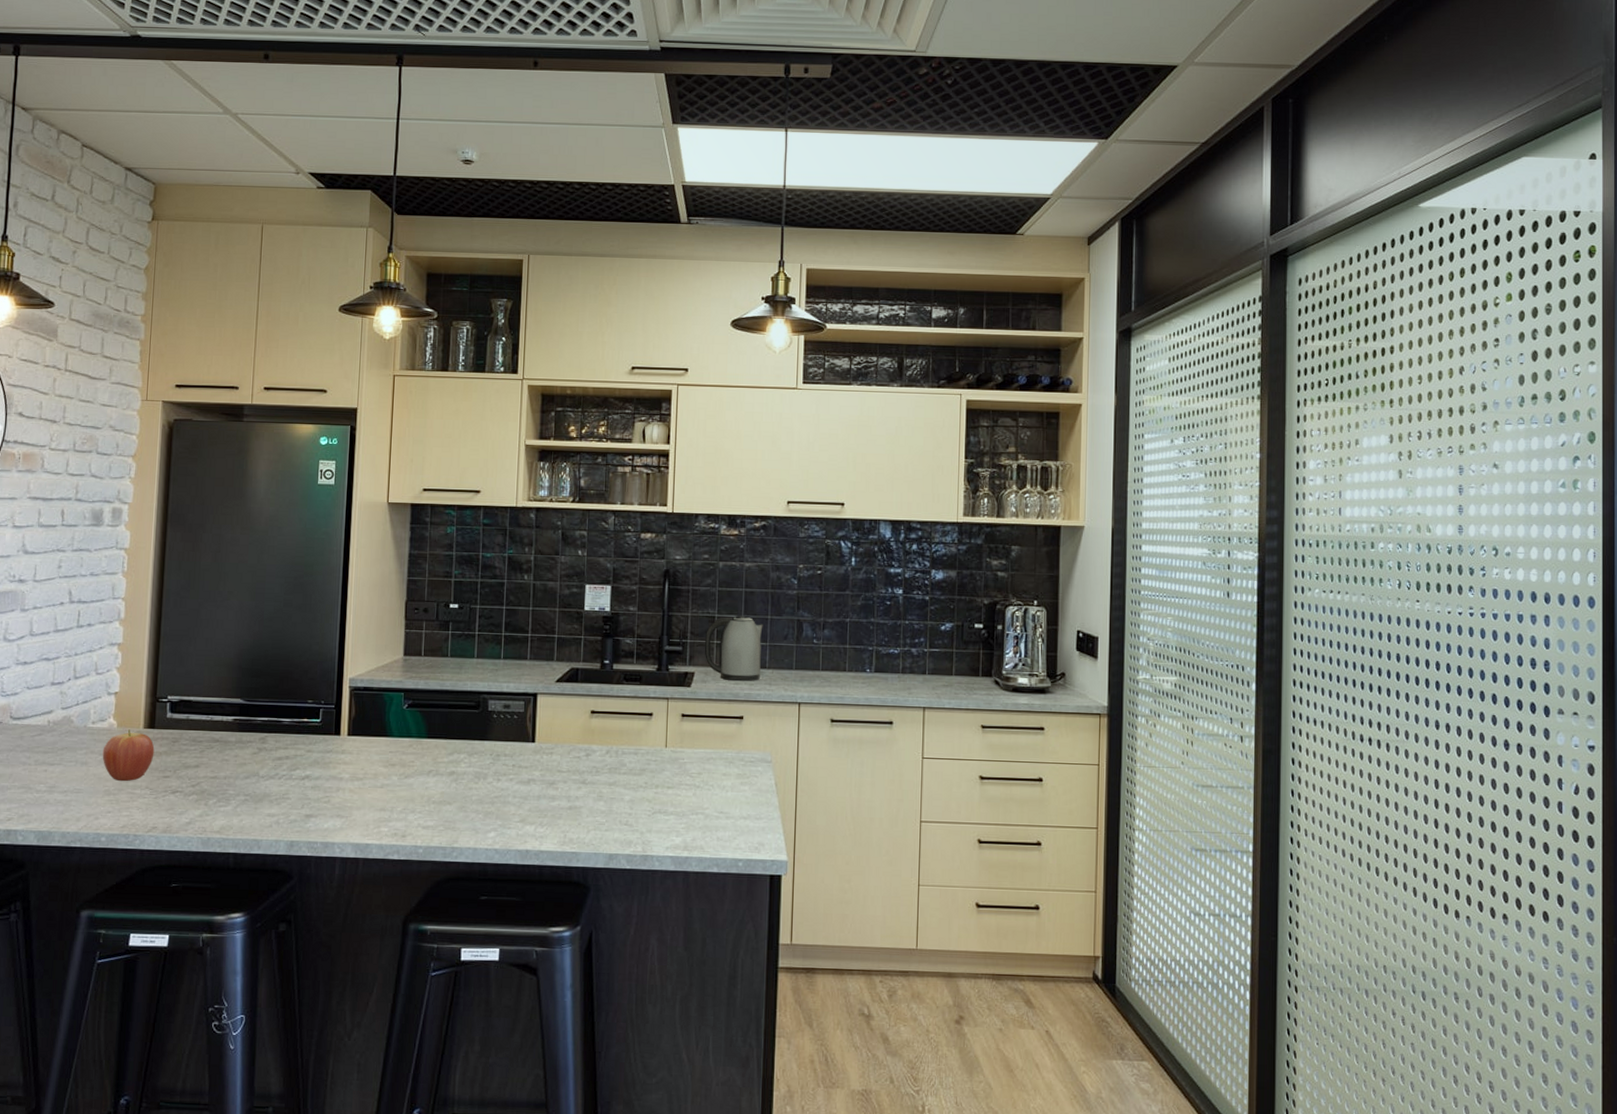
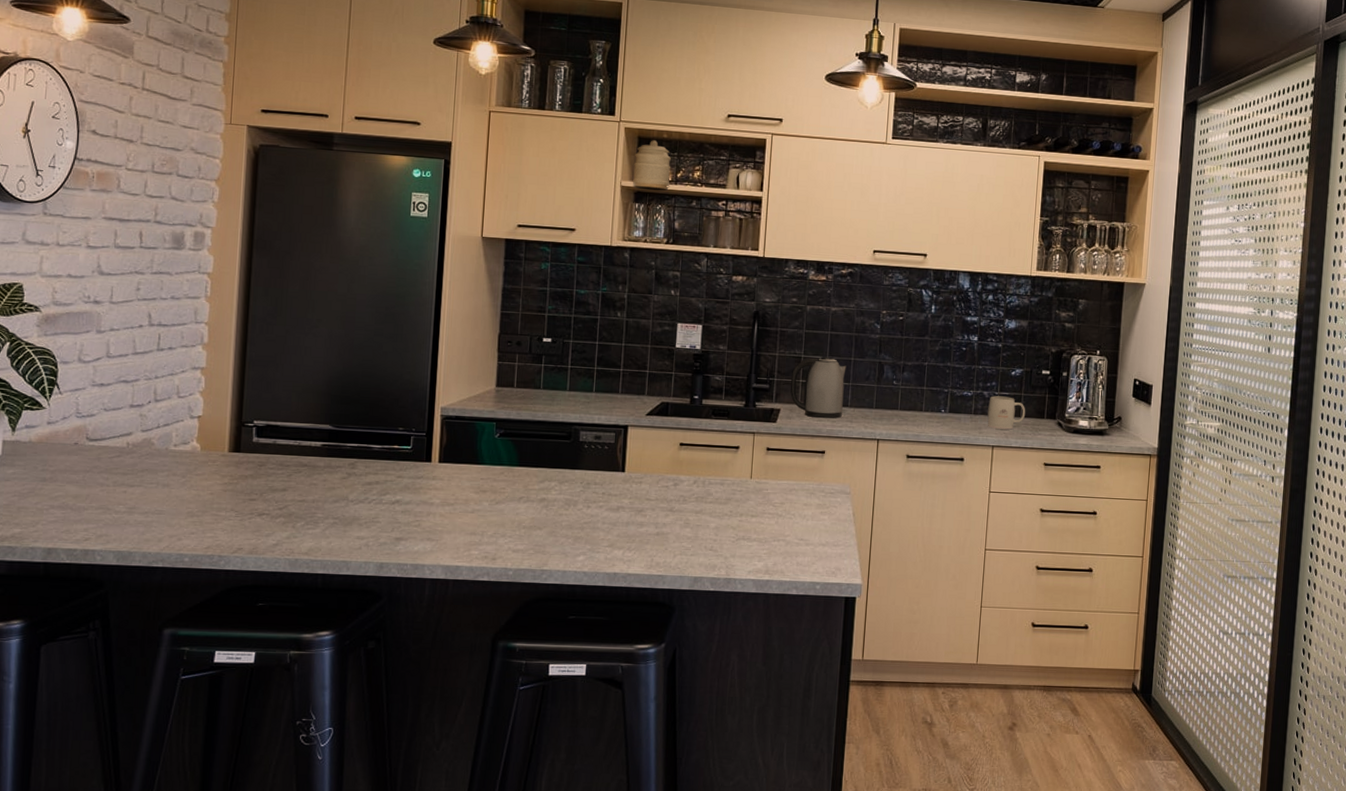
fruit: present [102,729,155,782] -> none [185,452,240,504]
jar: none [536,396,576,449] -> present [632,140,672,192]
mug: none [917,653,959,689] -> present [987,395,1026,430]

